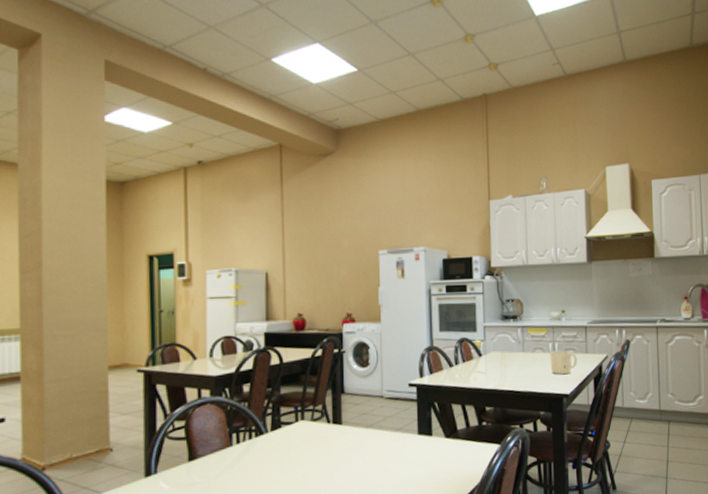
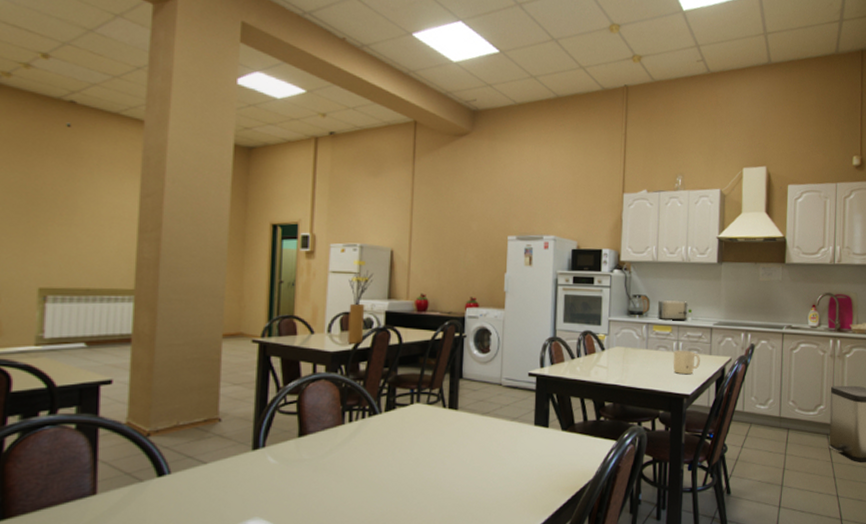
vase: none [226,294,251,367] -> present [347,270,374,344]
toaster: none [532,301,561,323] -> present [658,300,688,321]

